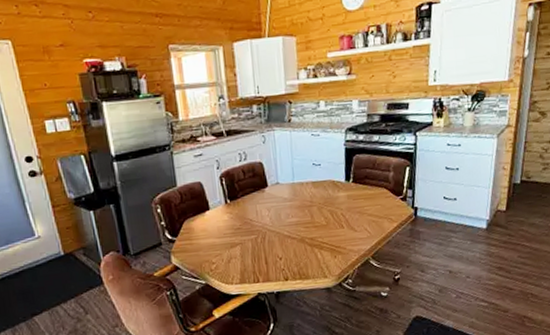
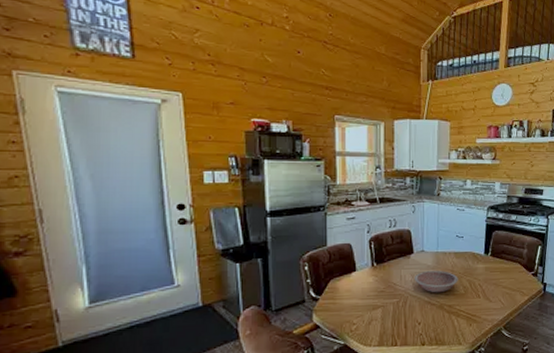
bowl: none [271,202,319,227] -> present [415,270,458,293]

